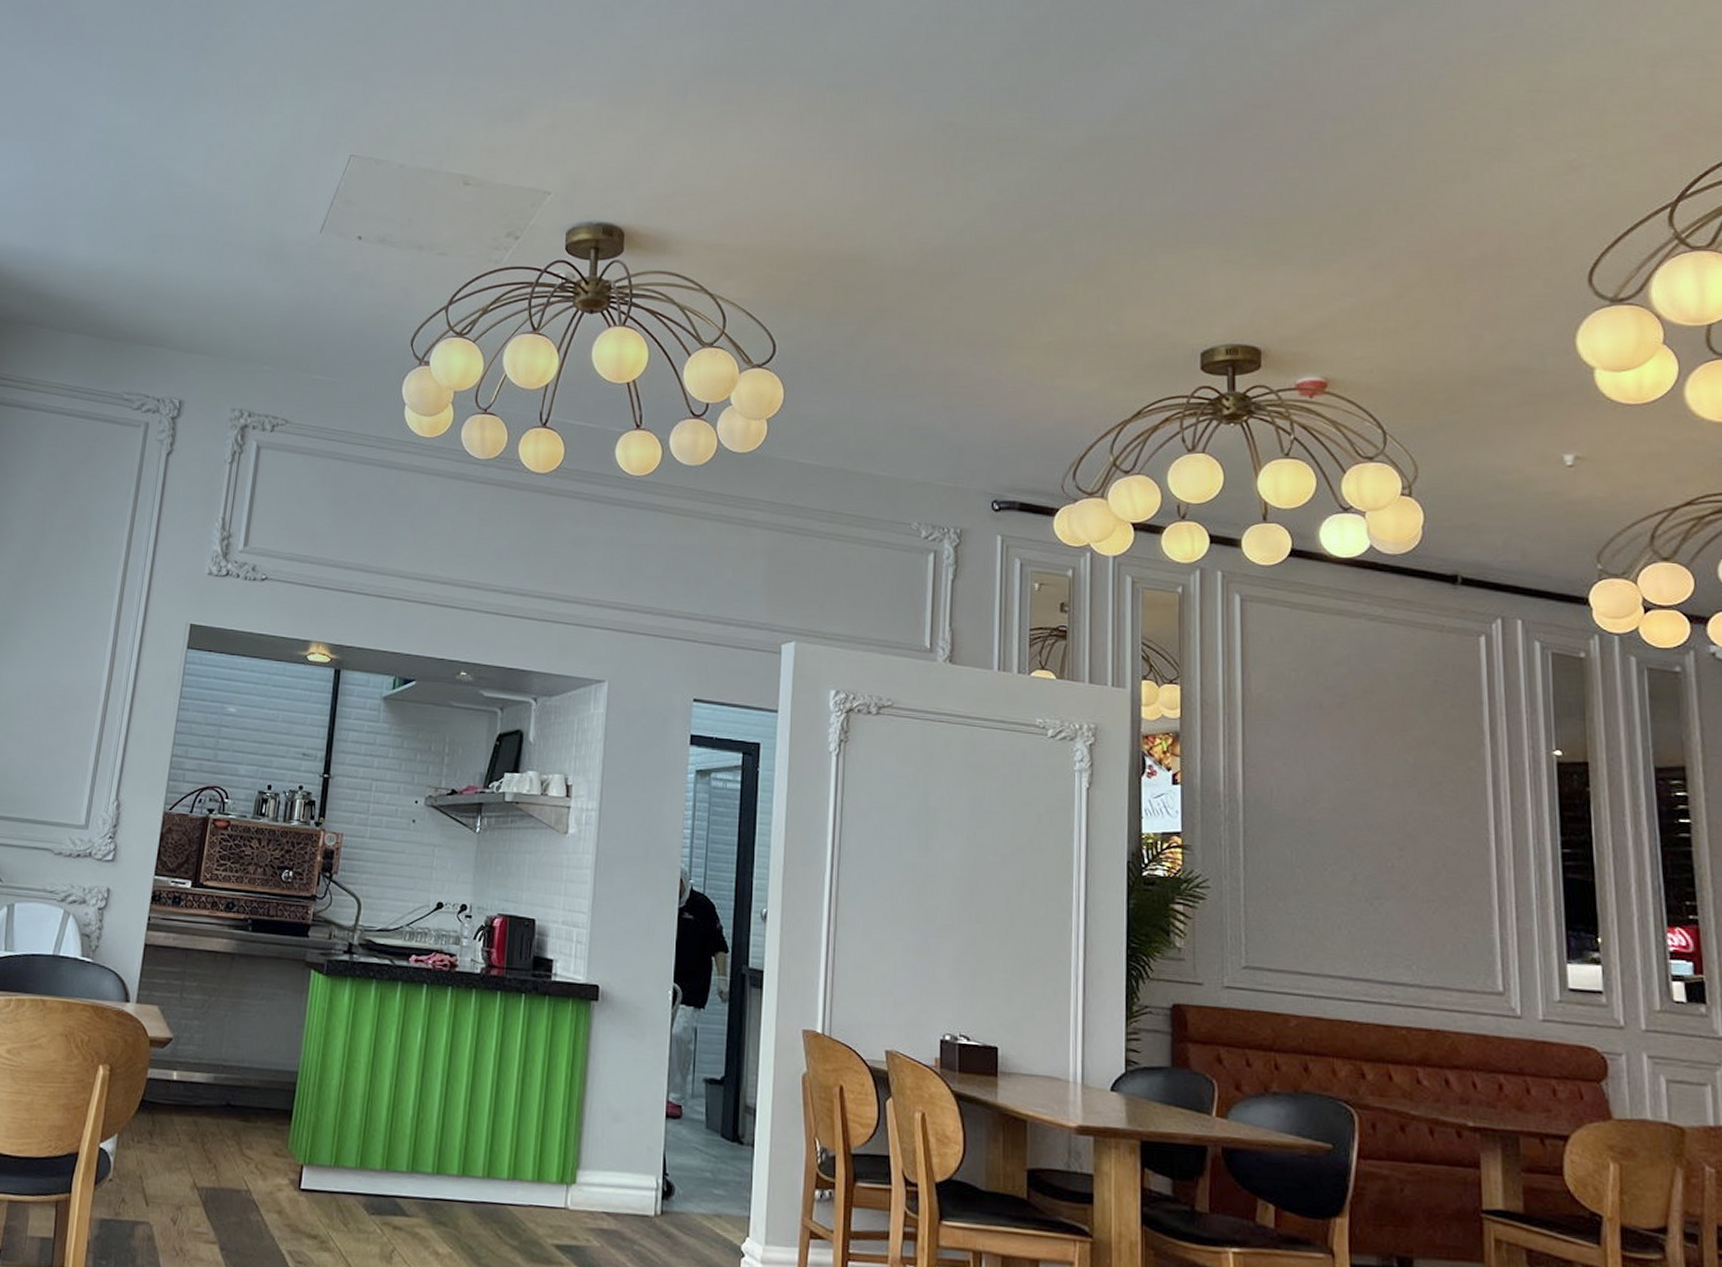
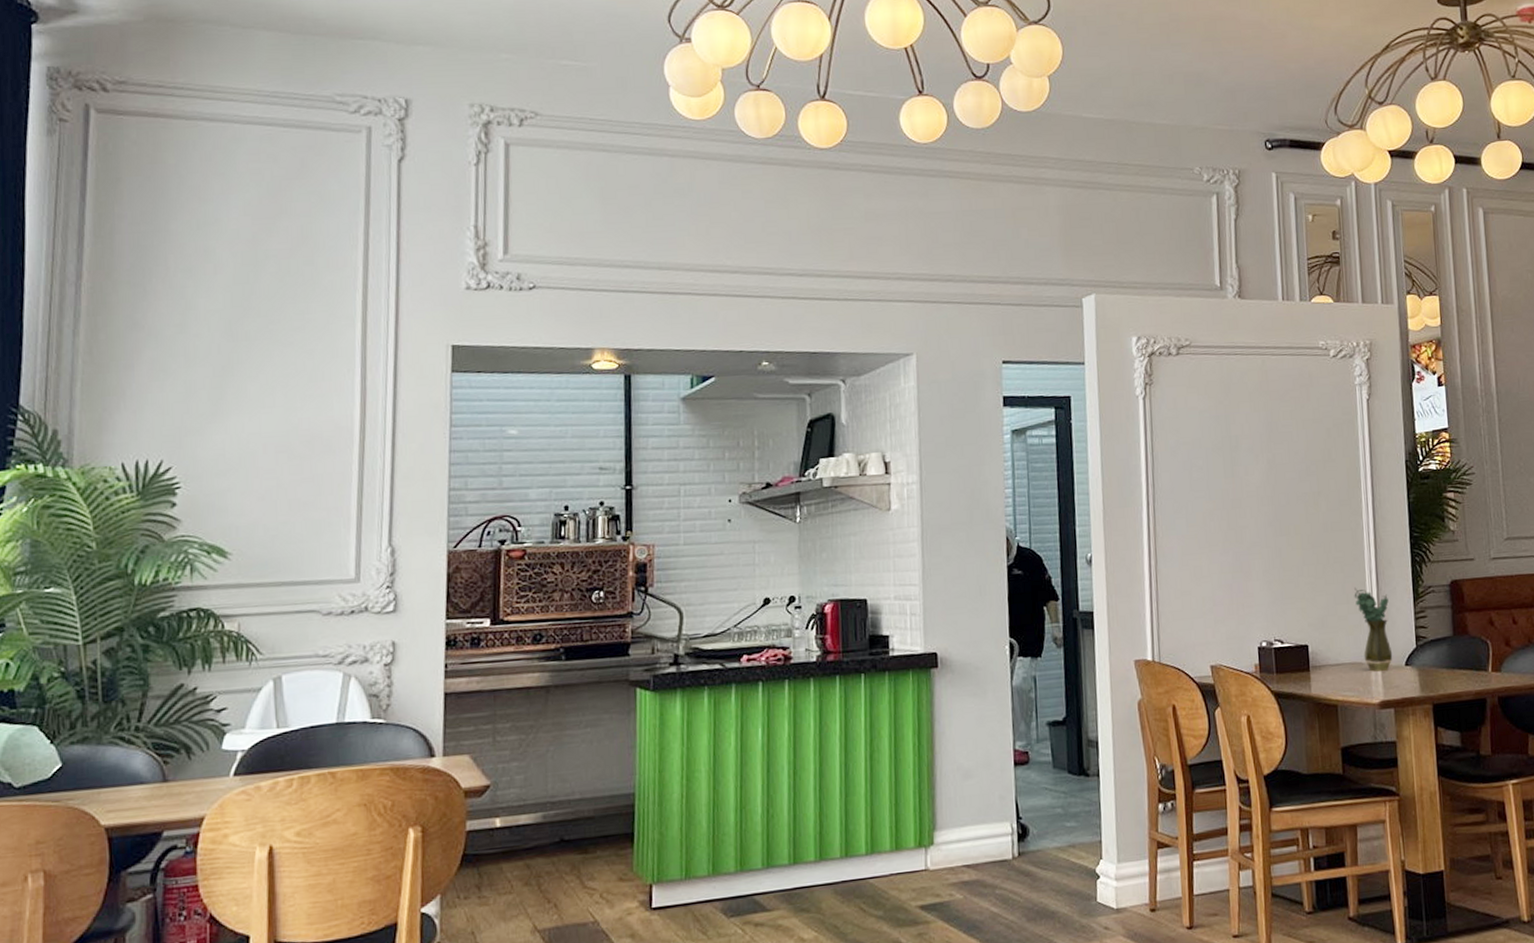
vase: none [1055,993,1097,1094] -> present [1354,588,1393,673]

